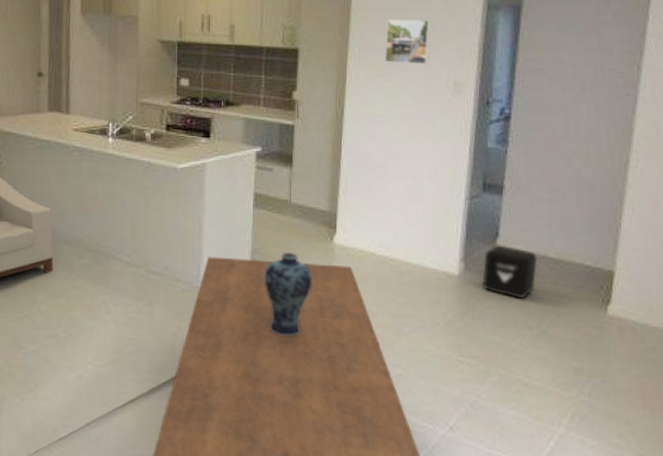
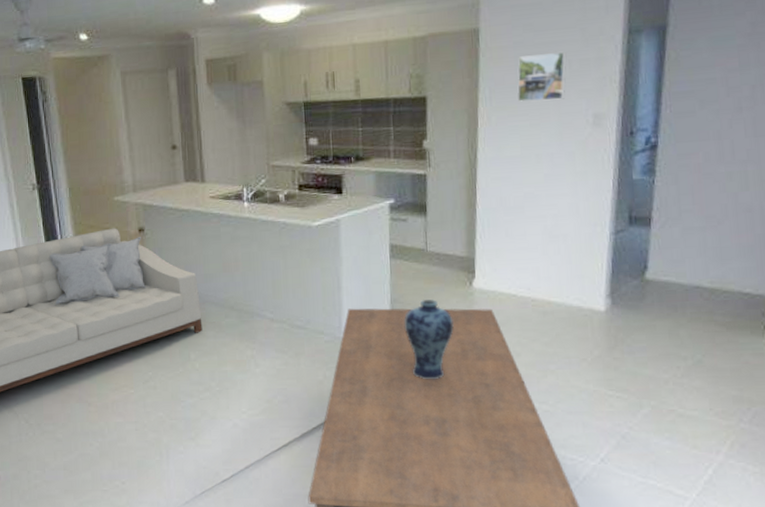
air purifier: present [481,245,538,300] -> none [630,278,691,332]

